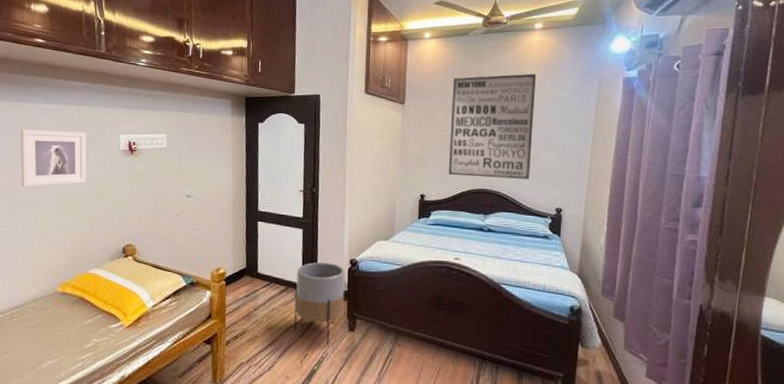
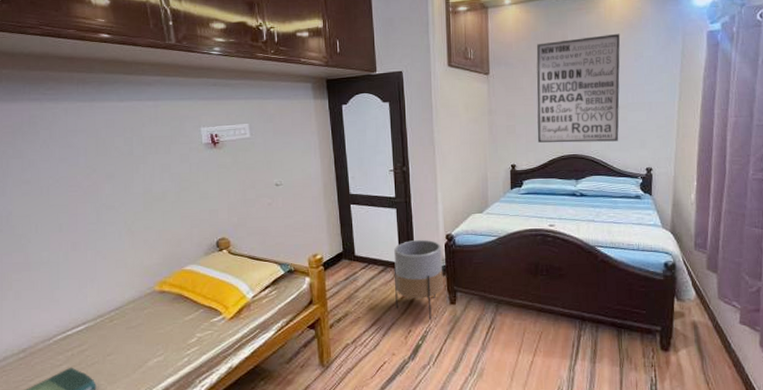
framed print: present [20,129,87,187] -> none [97,128,171,189]

